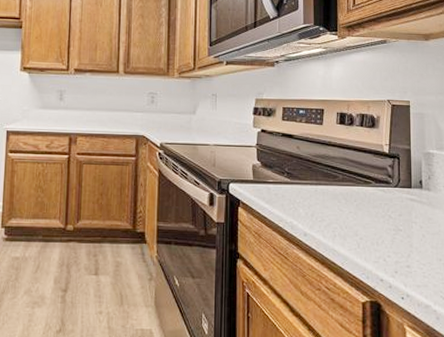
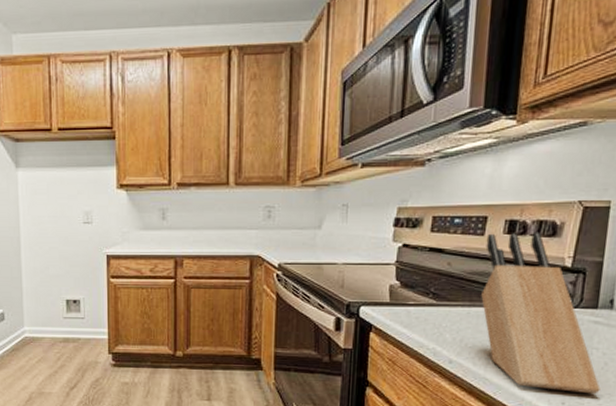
knife block: none [324,123,422,263] -> present [481,232,601,394]

